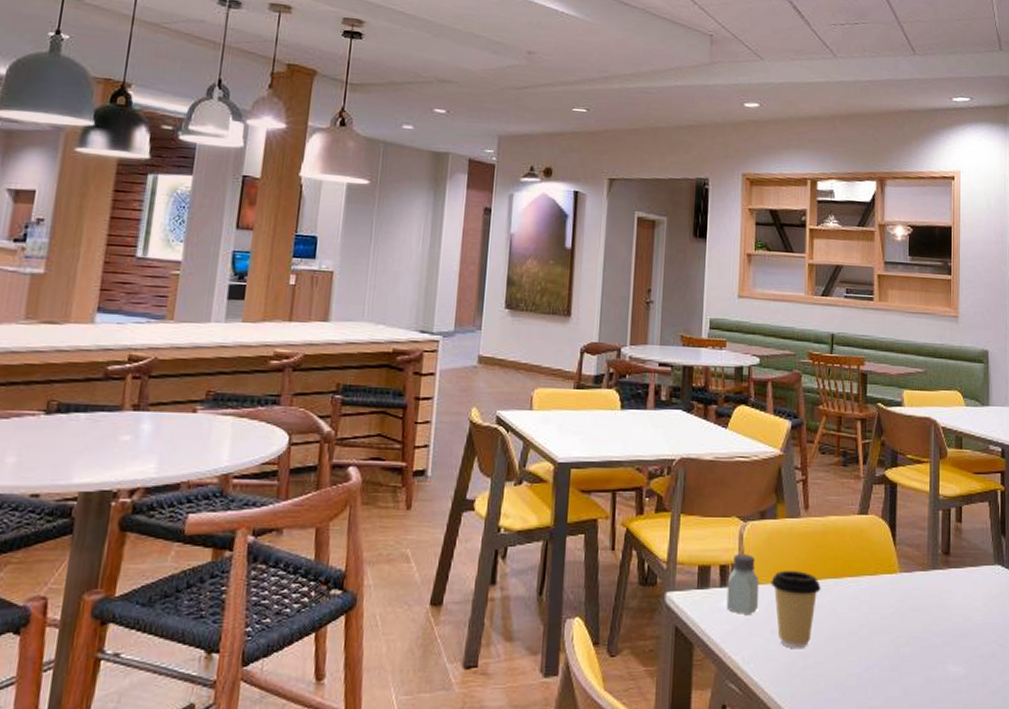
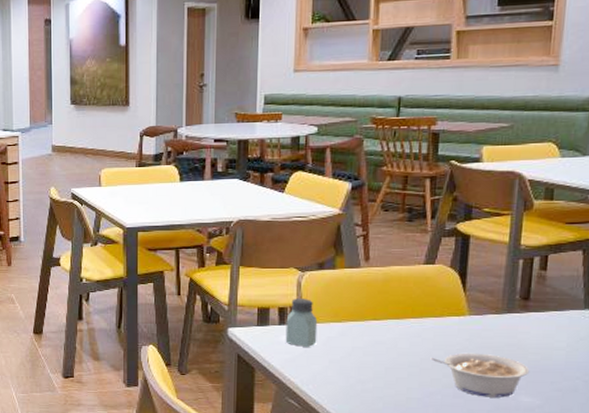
coffee cup: present [771,570,821,649] -> none [329,312,381,376]
legume: none [867,616,955,669] -> present [430,352,530,398]

